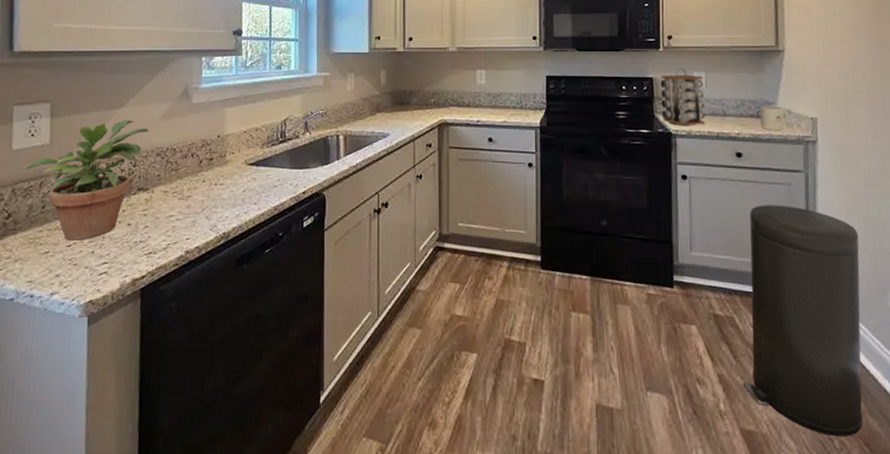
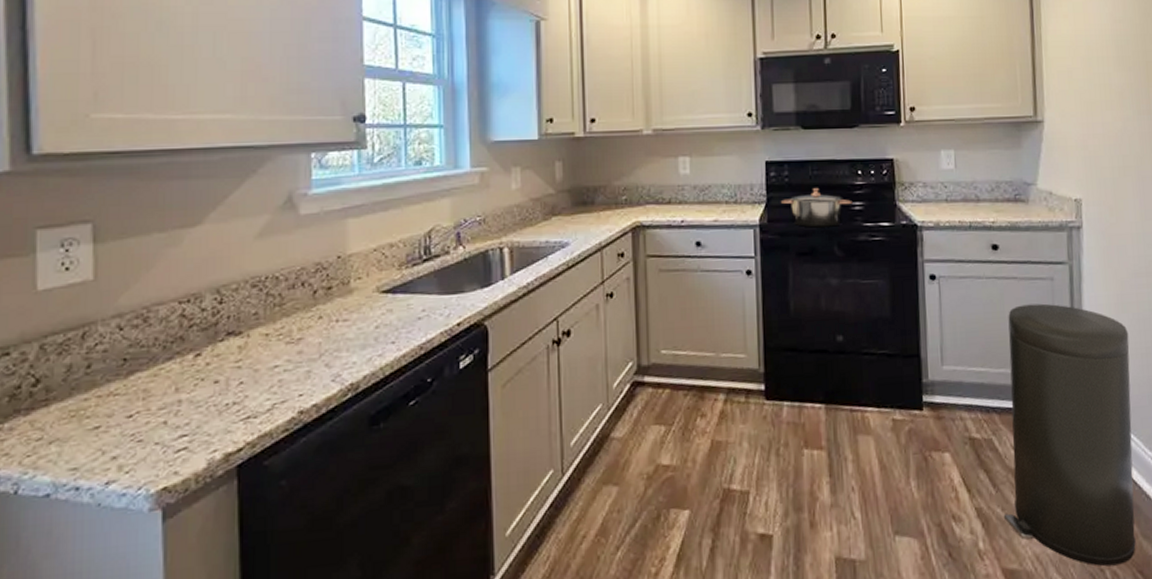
potted plant: present [24,120,149,241] -> none [56,241,240,409]
cooking pot: none [557,98,617,131] -> present [780,187,853,228]
spice rack: present [660,68,706,126] -> none [902,146,956,216]
mug: present [760,105,788,131] -> none [1017,187,1050,217]

